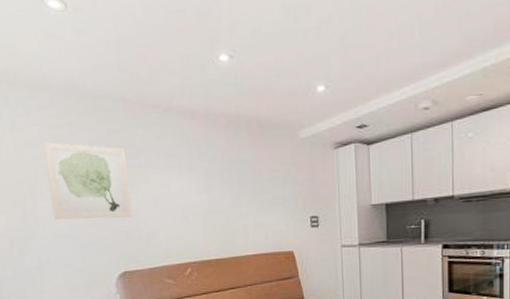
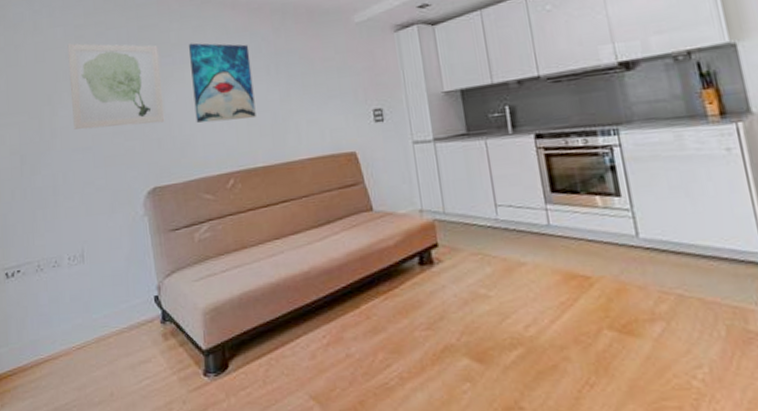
wall art: none [153,148,211,220] -> present [189,43,256,123]

